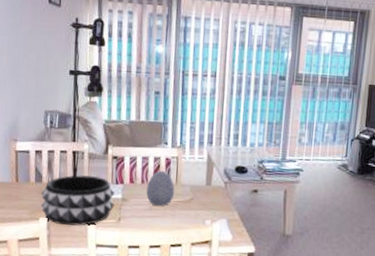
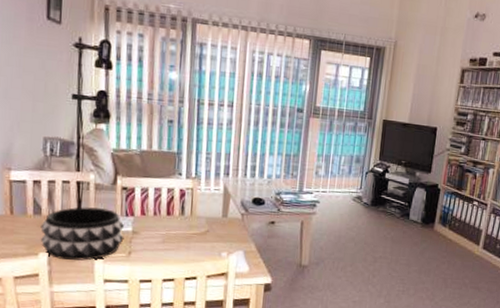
decorative egg: present [146,170,175,206] -> none [158,202,190,239]

